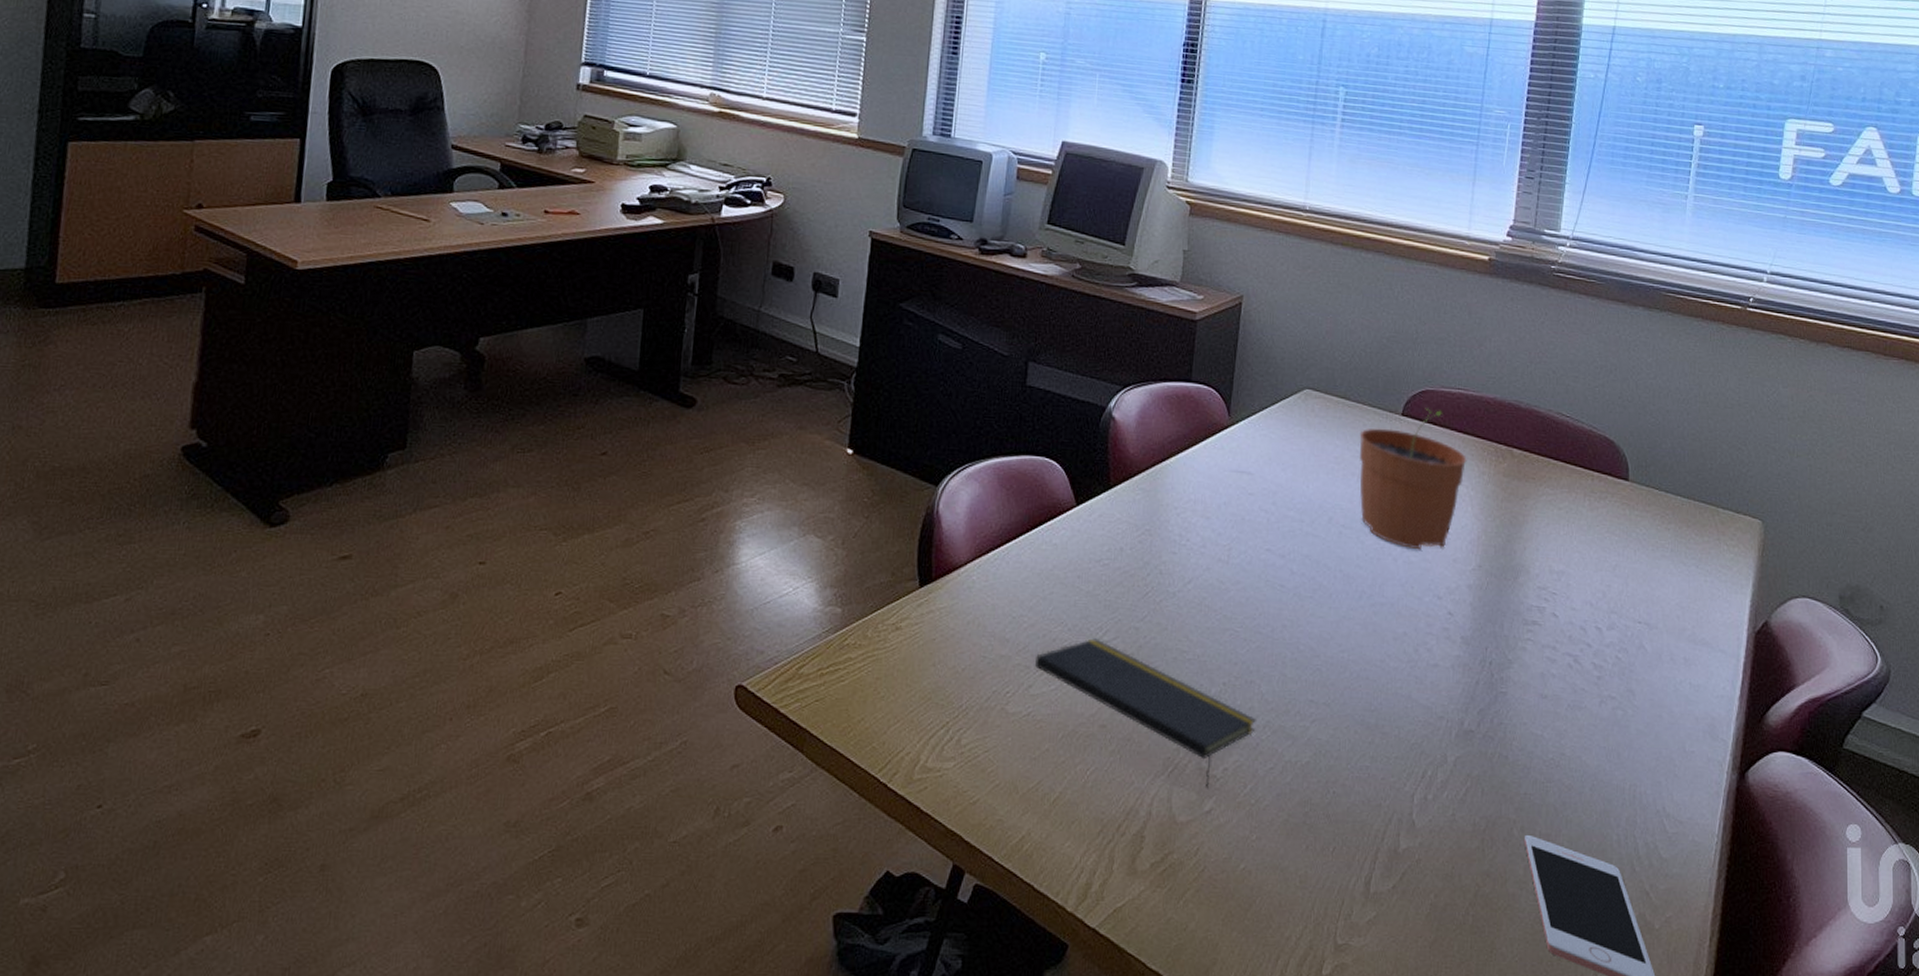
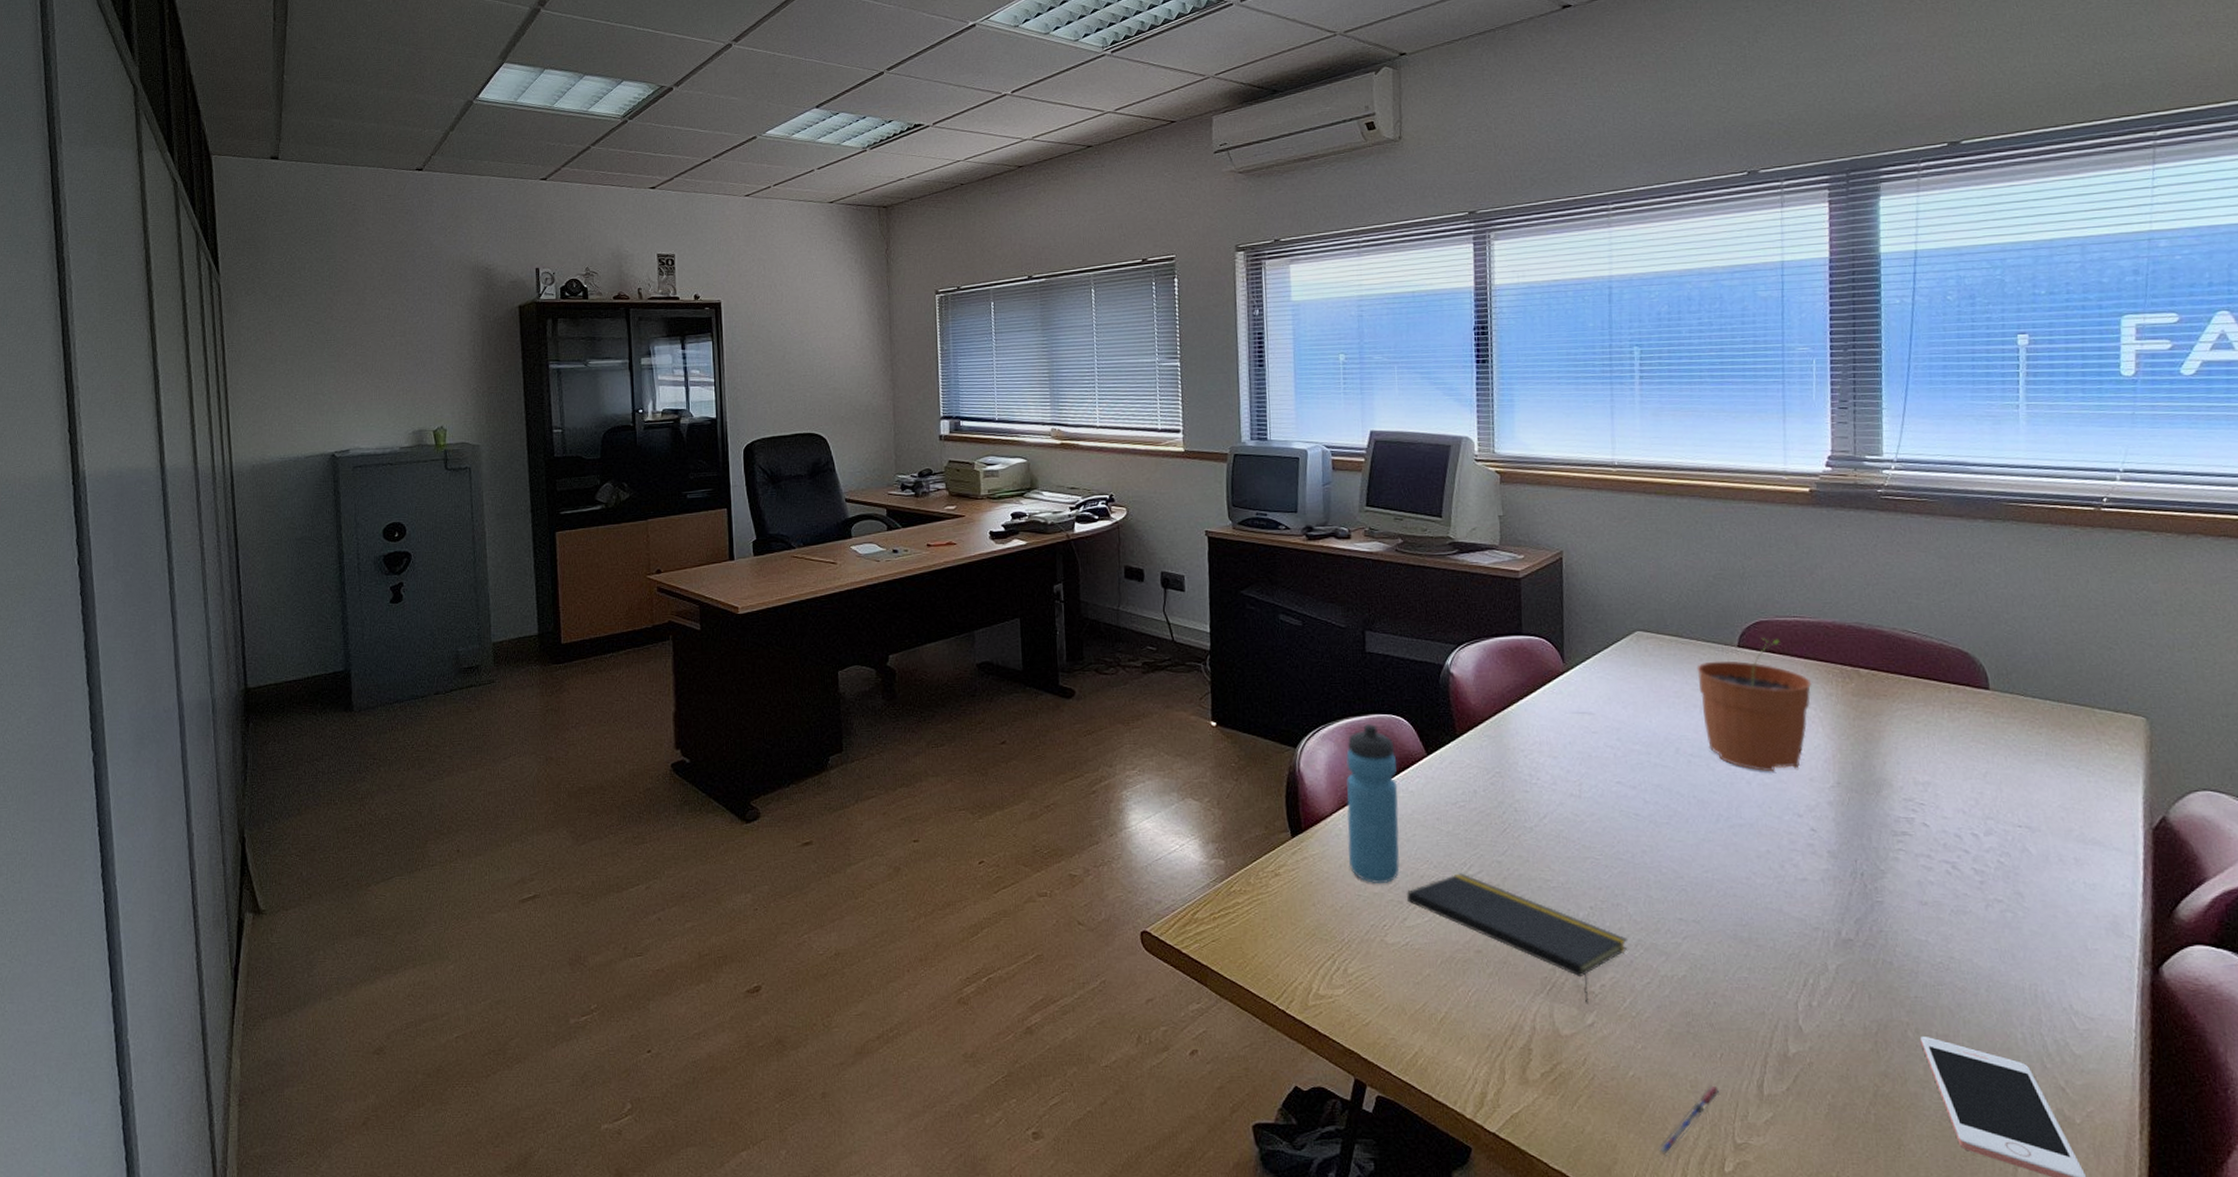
water bottle: none [978,466,1044,645] -> present [1346,724,1400,883]
pen: none [1259,881,1328,957] -> present [1658,1085,1720,1156]

